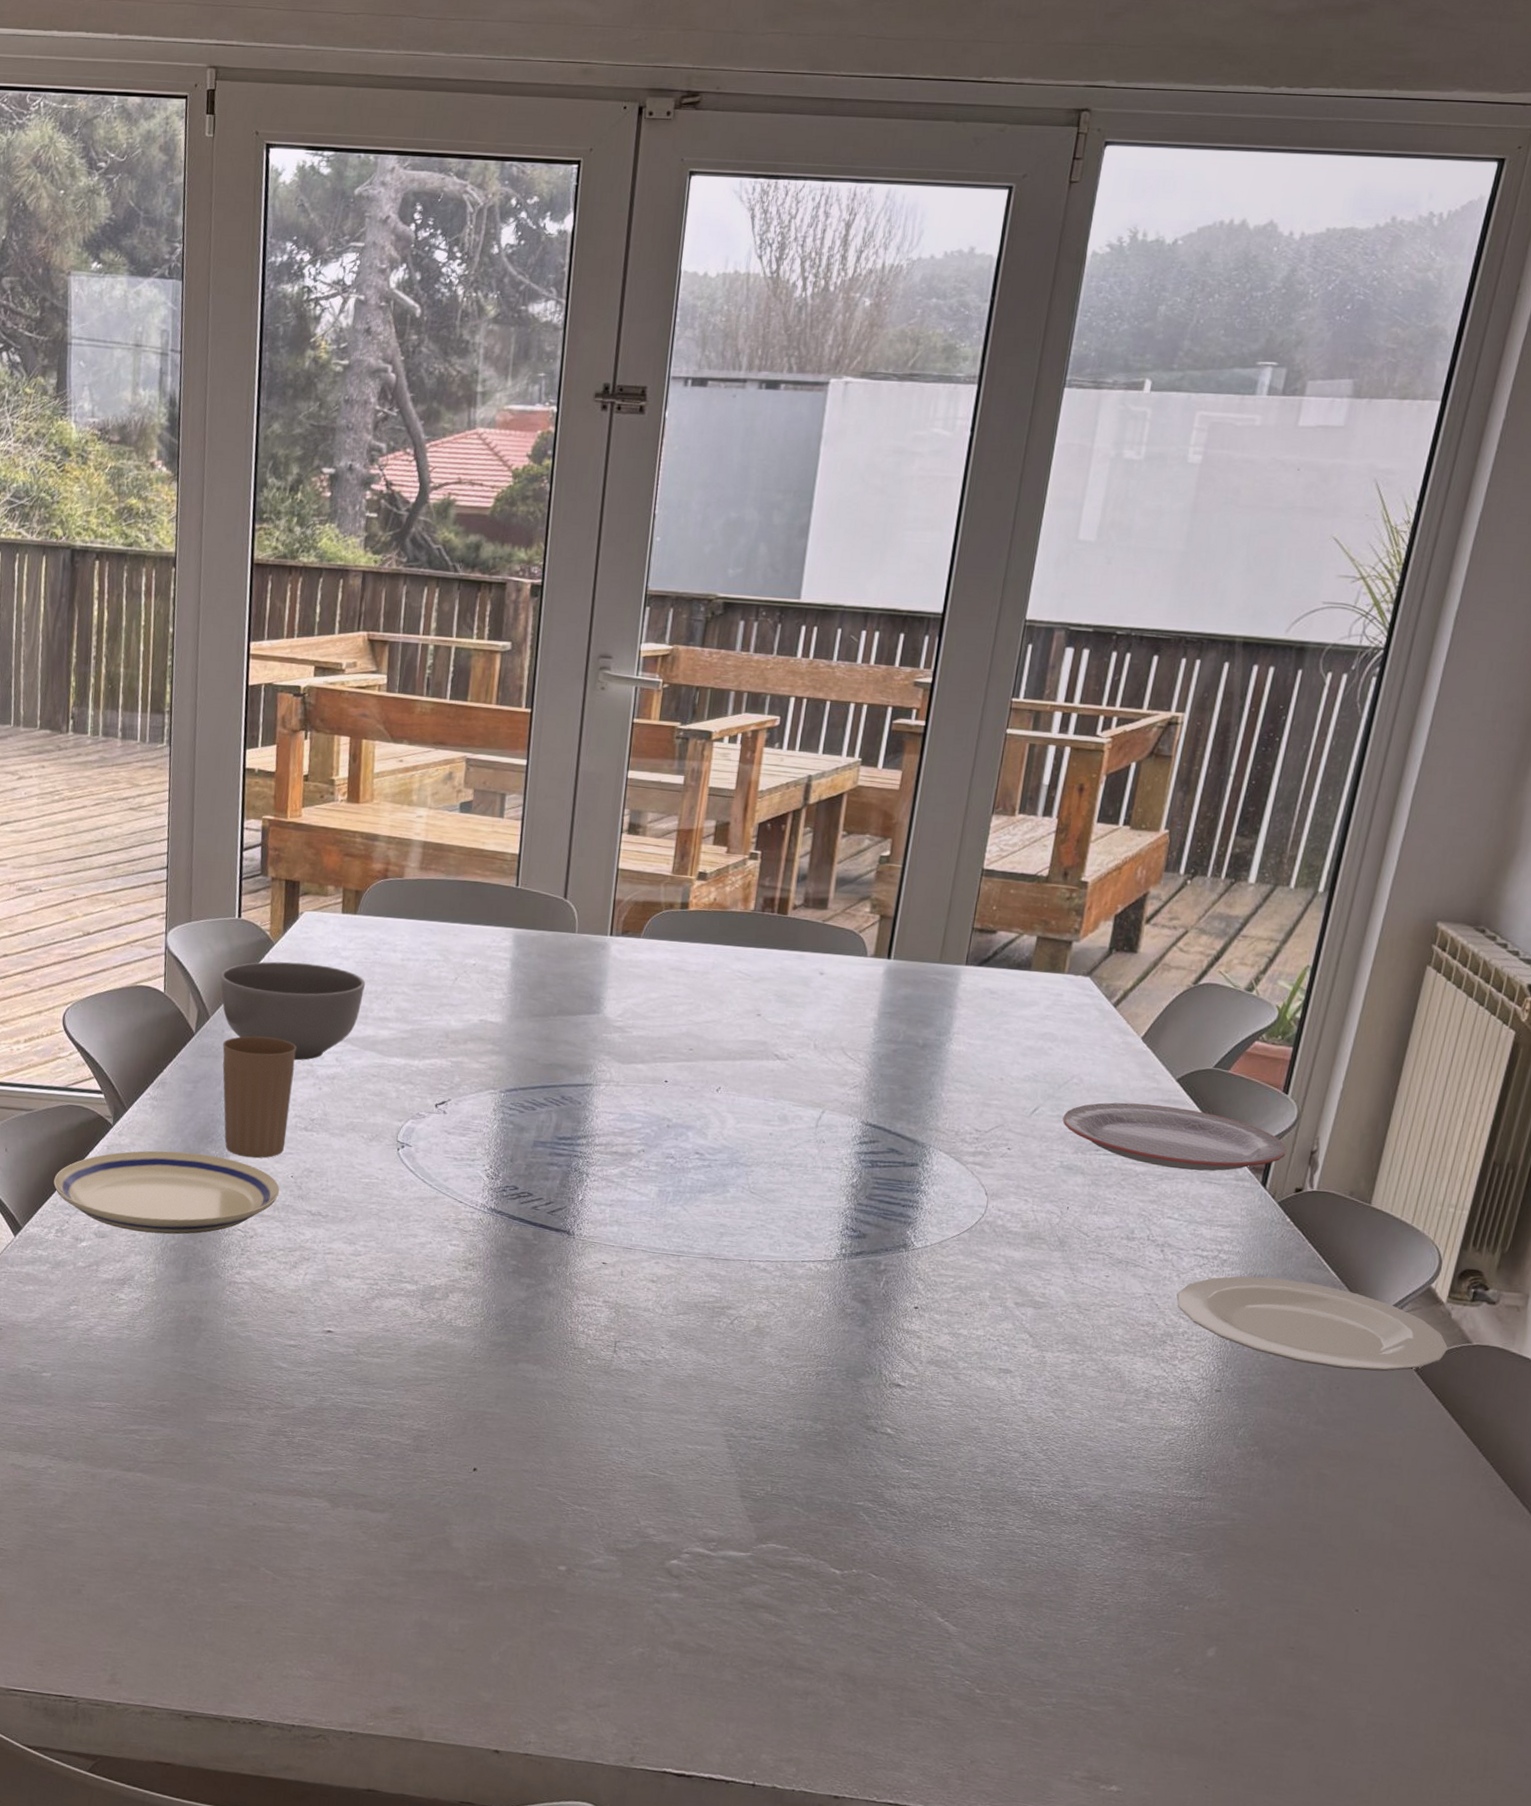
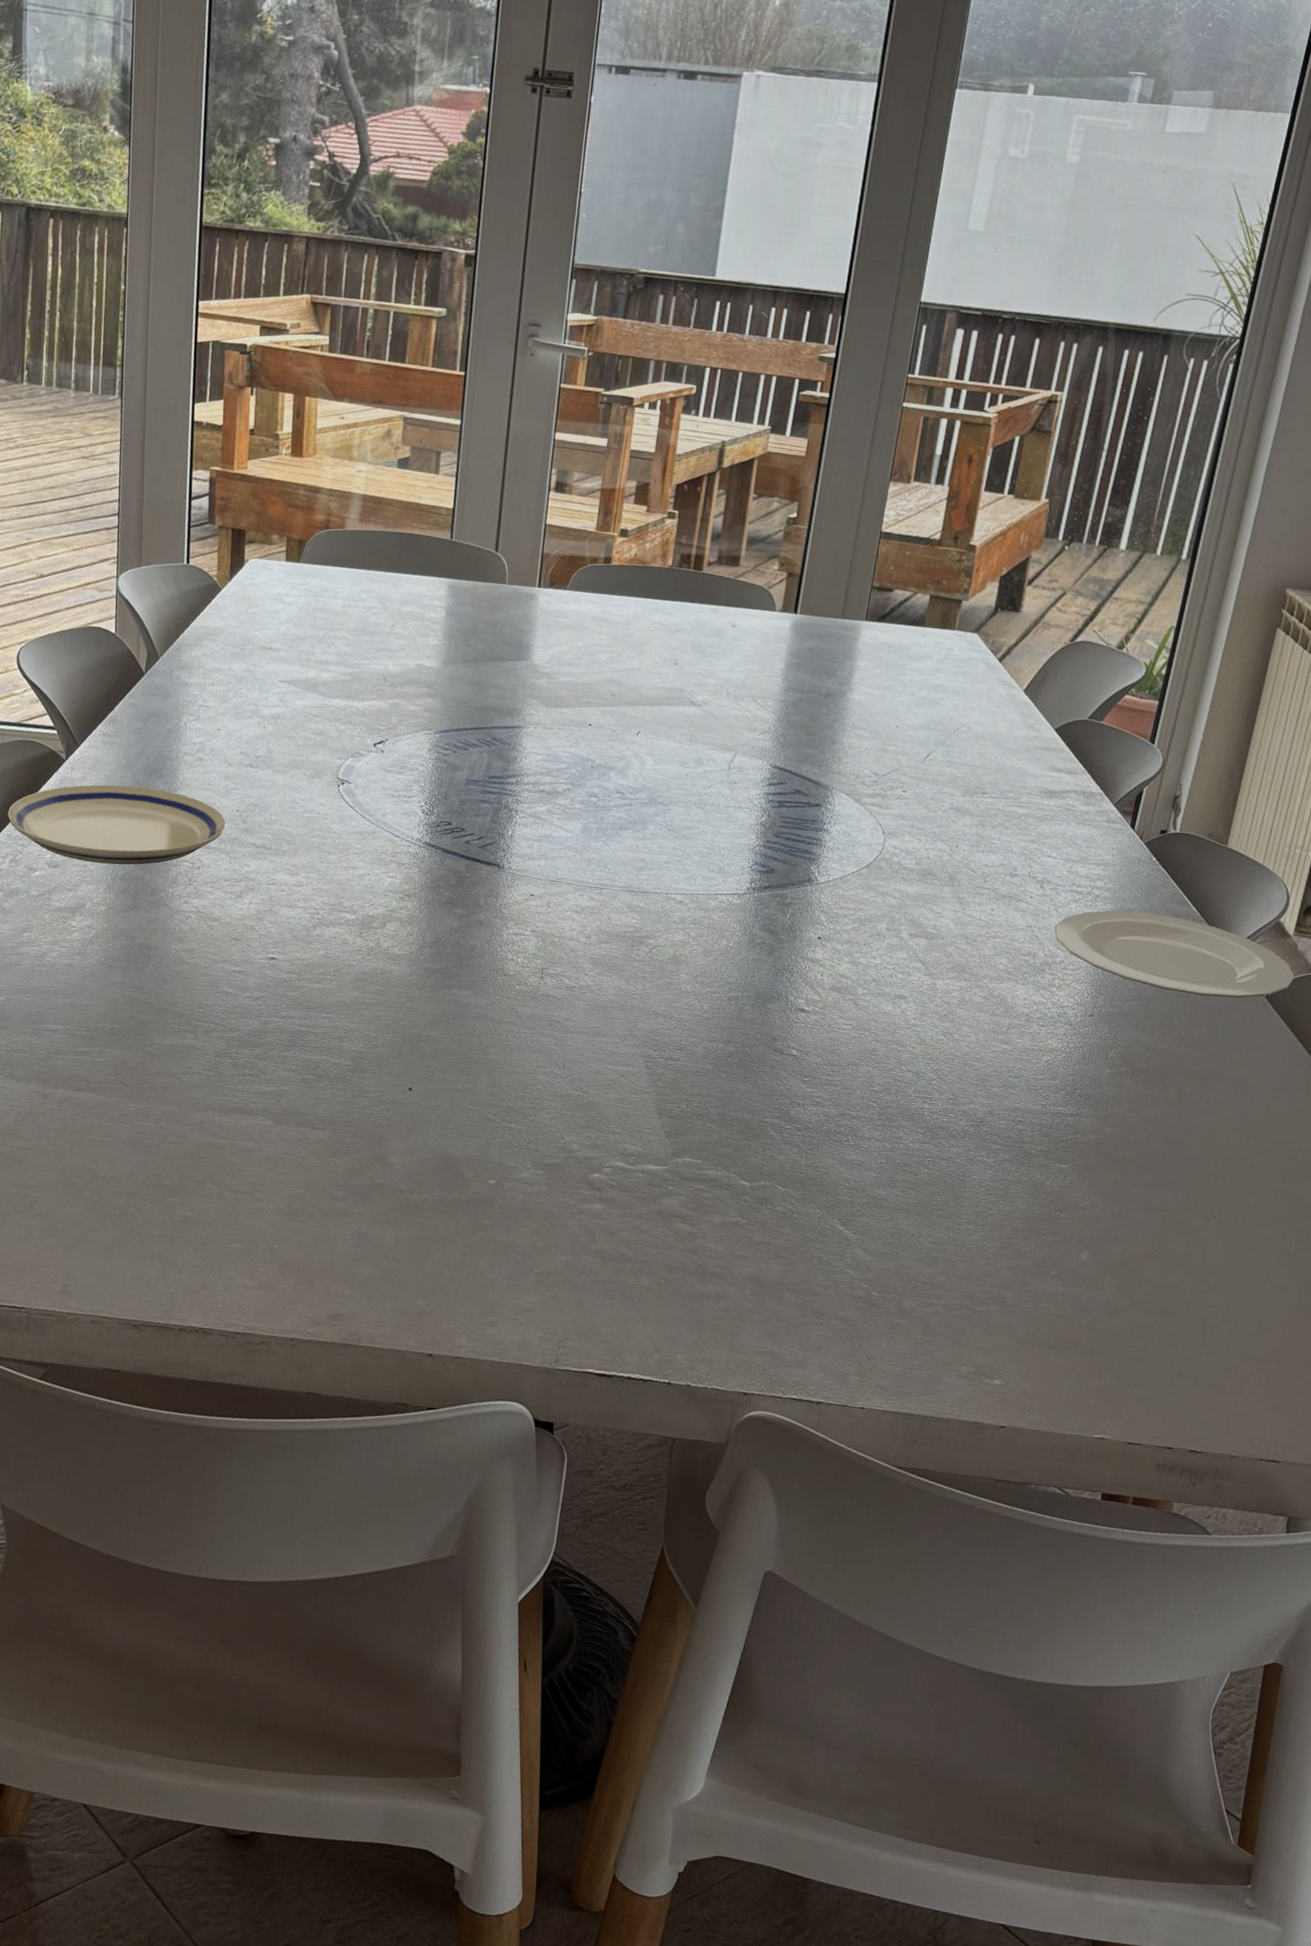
bowl: present [220,961,366,1061] -> none [169,606,308,701]
cup: present [223,1036,297,1159] -> none [171,676,242,793]
plate: present [1062,1102,1287,1171] -> none [952,749,1153,814]

